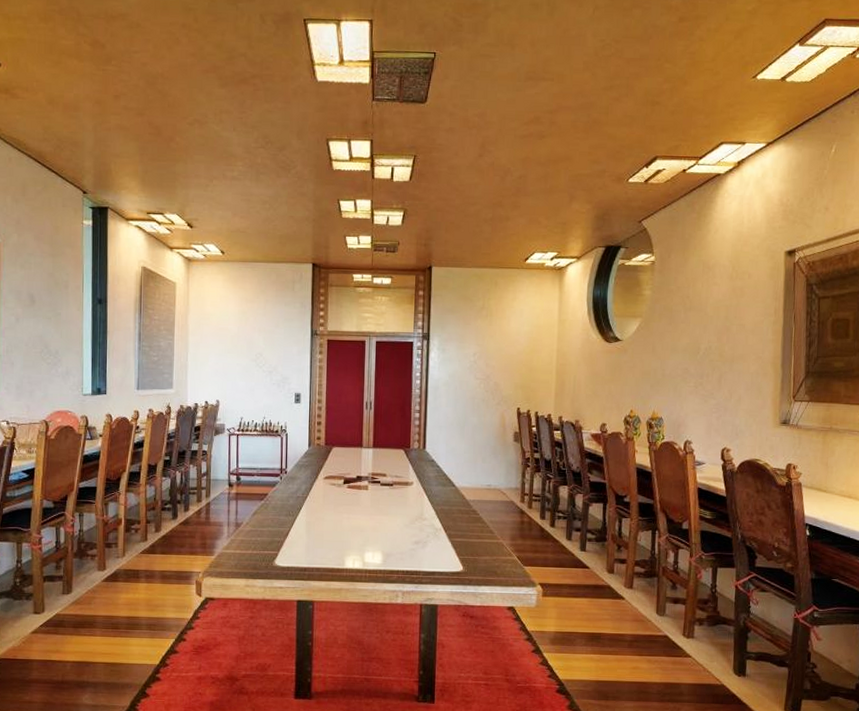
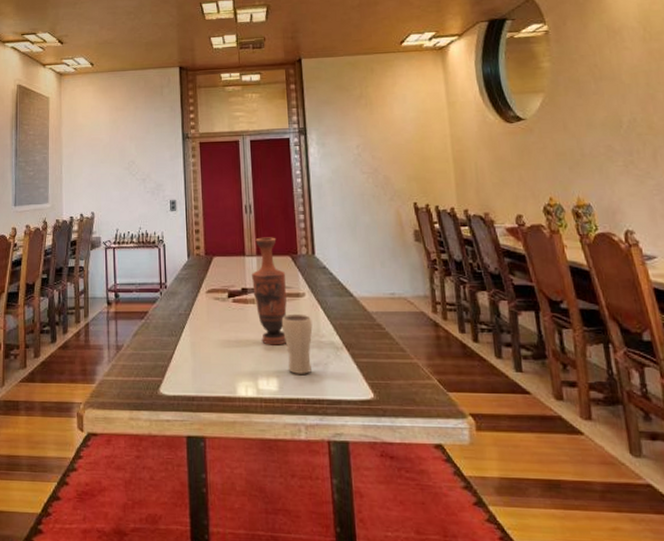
vase: none [366,431,398,526] -> present [251,237,287,345]
drinking glass: none [390,499,417,550] -> present [281,314,313,374]

